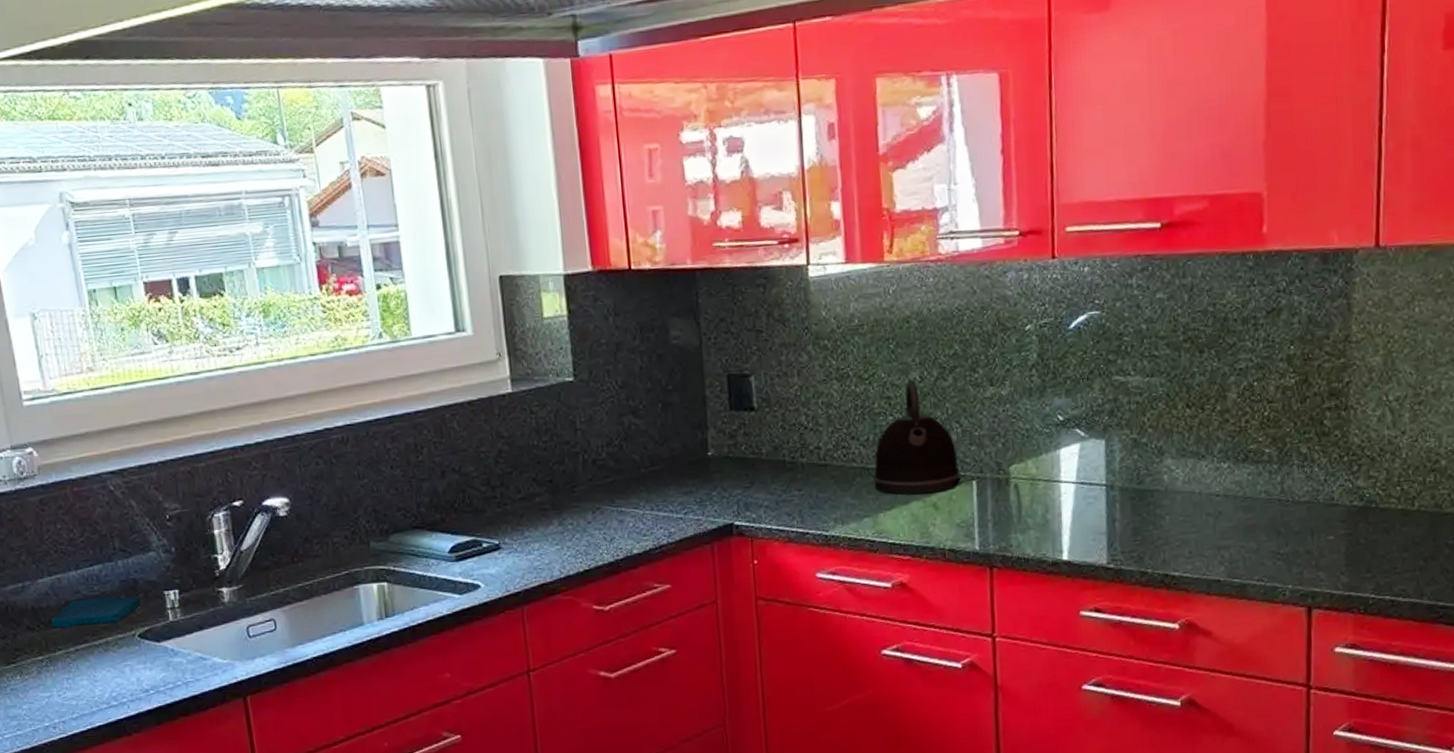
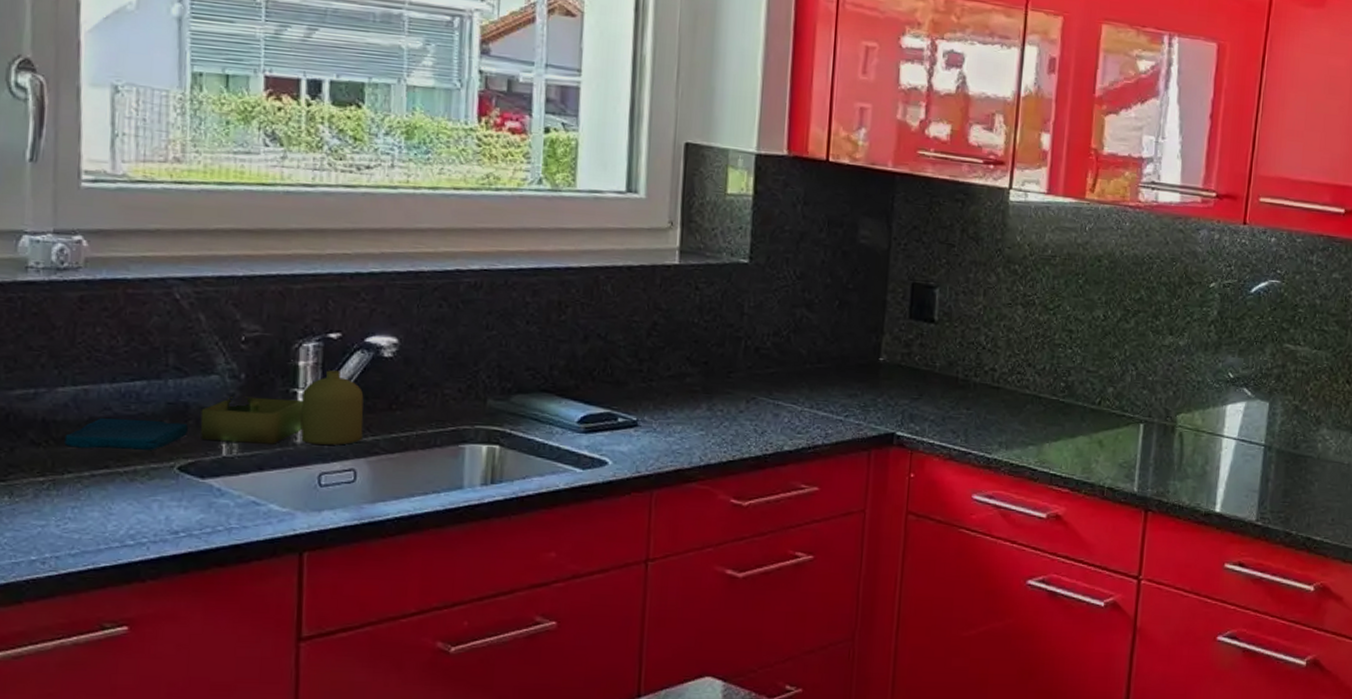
soap dispenser: none [147,534,275,610] -> present [200,370,364,445]
kettle: present [873,380,961,495] -> none [1044,317,1130,430]

